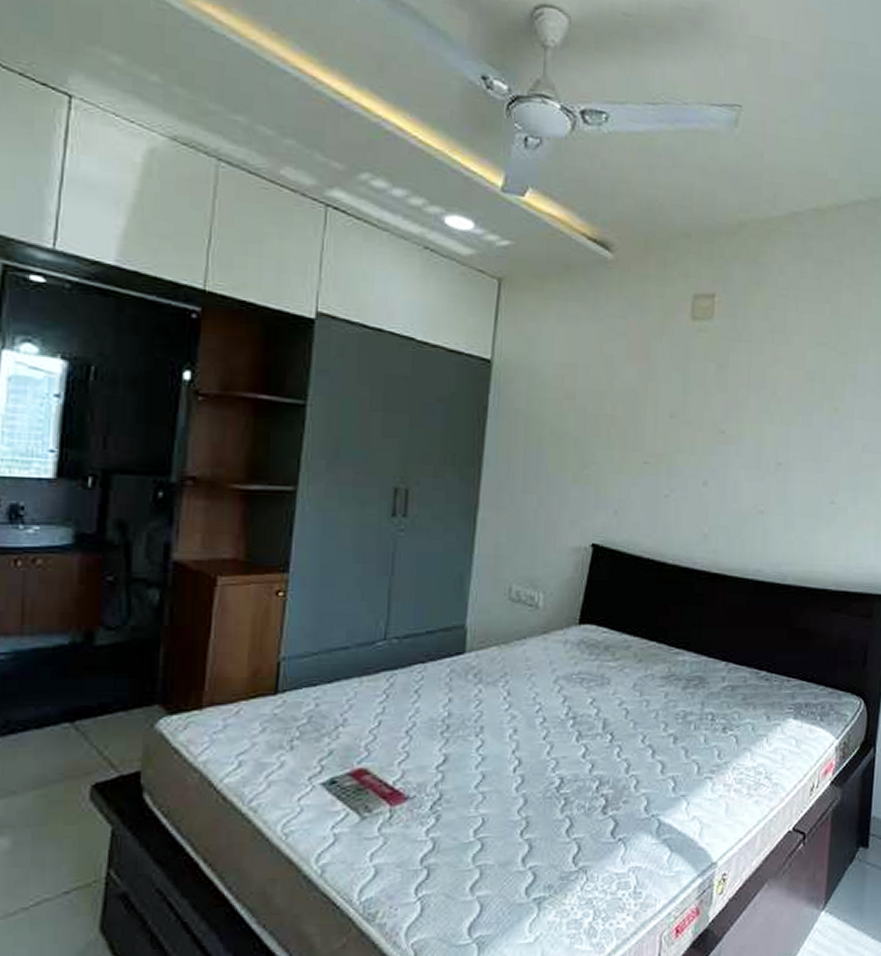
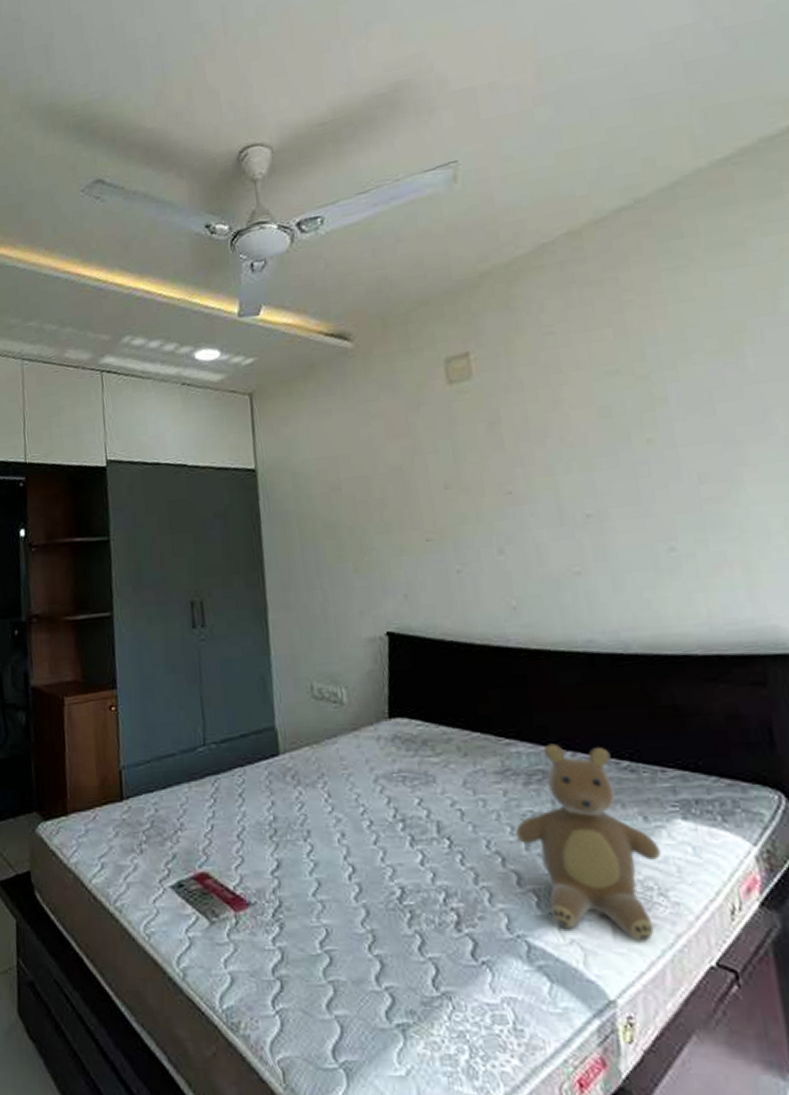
teddy bear: none [668,654,774,815] -> present [515,743,662,942]

